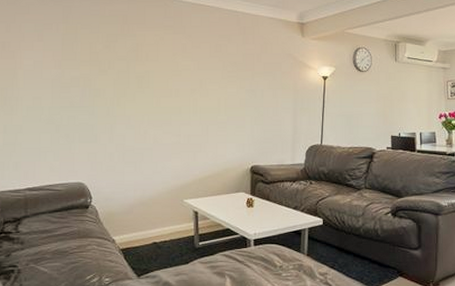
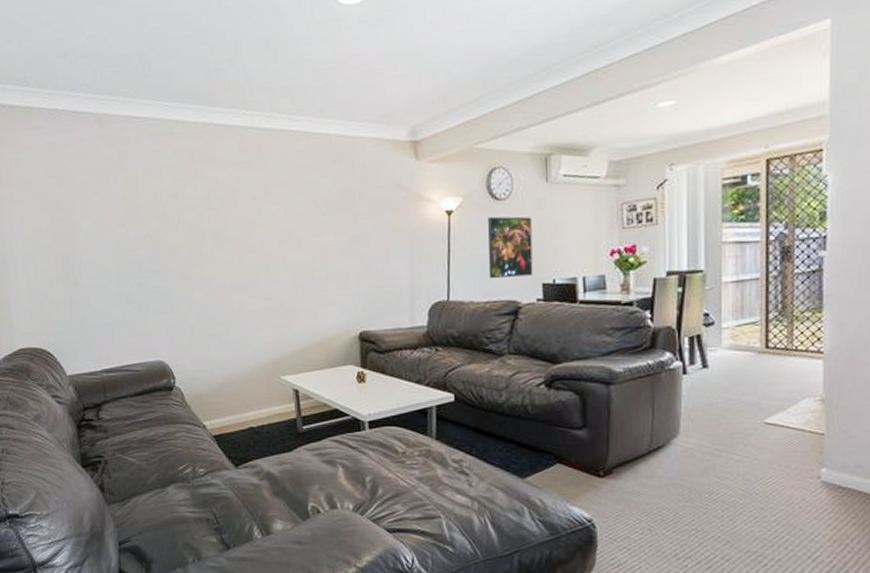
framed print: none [352,83,384,130] -> present [487,216,533,279]

